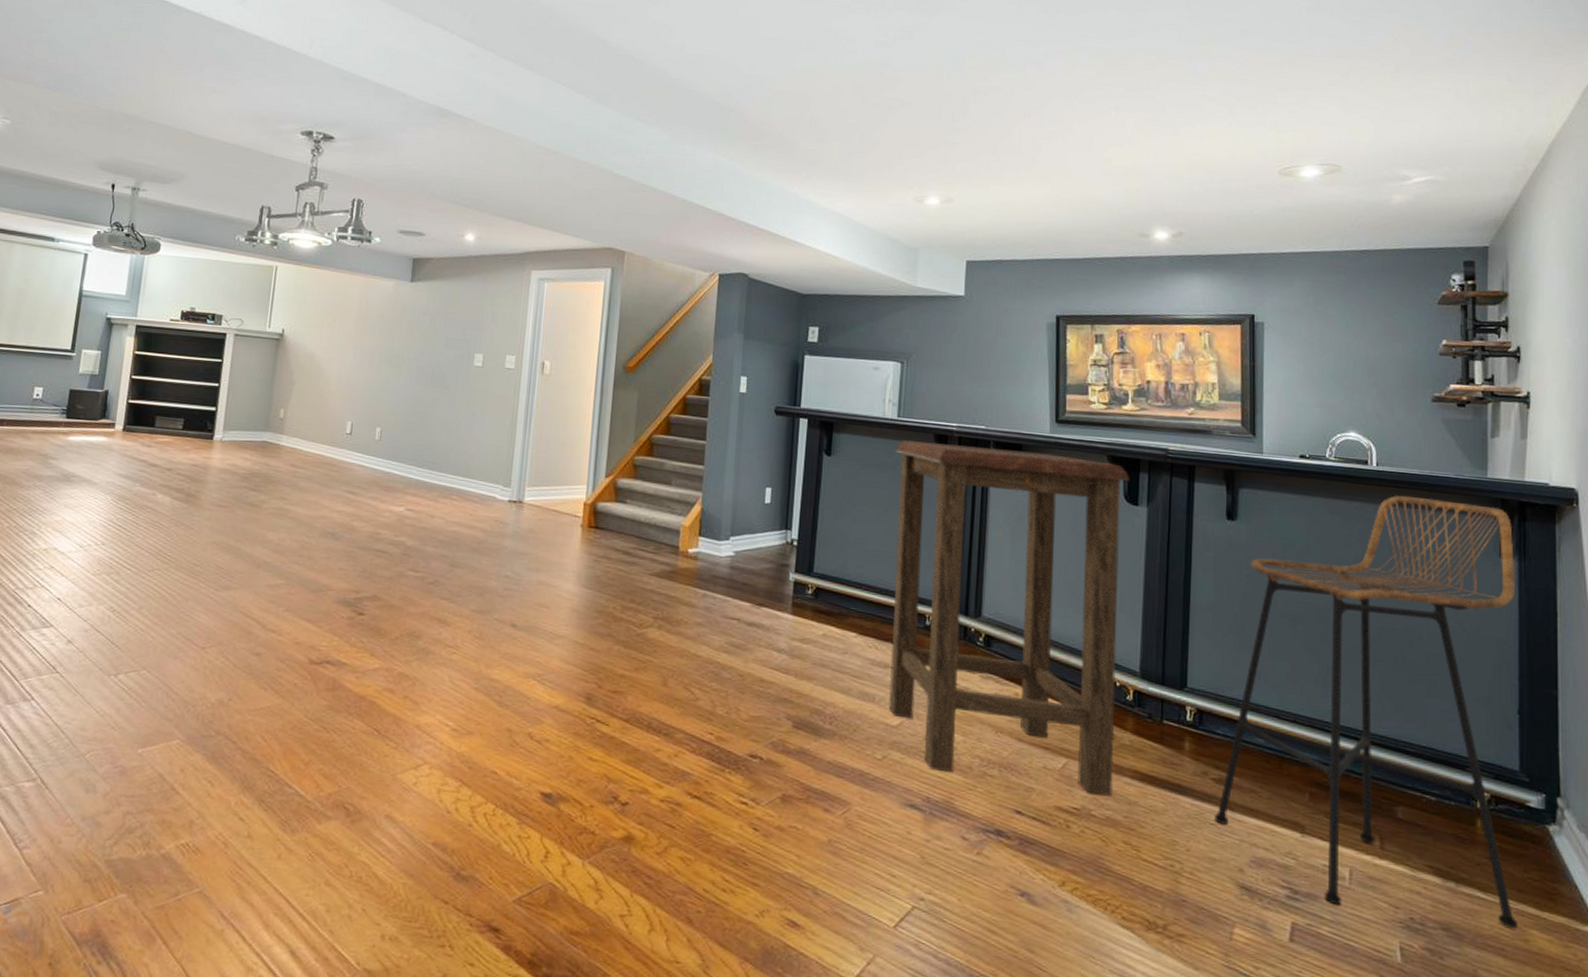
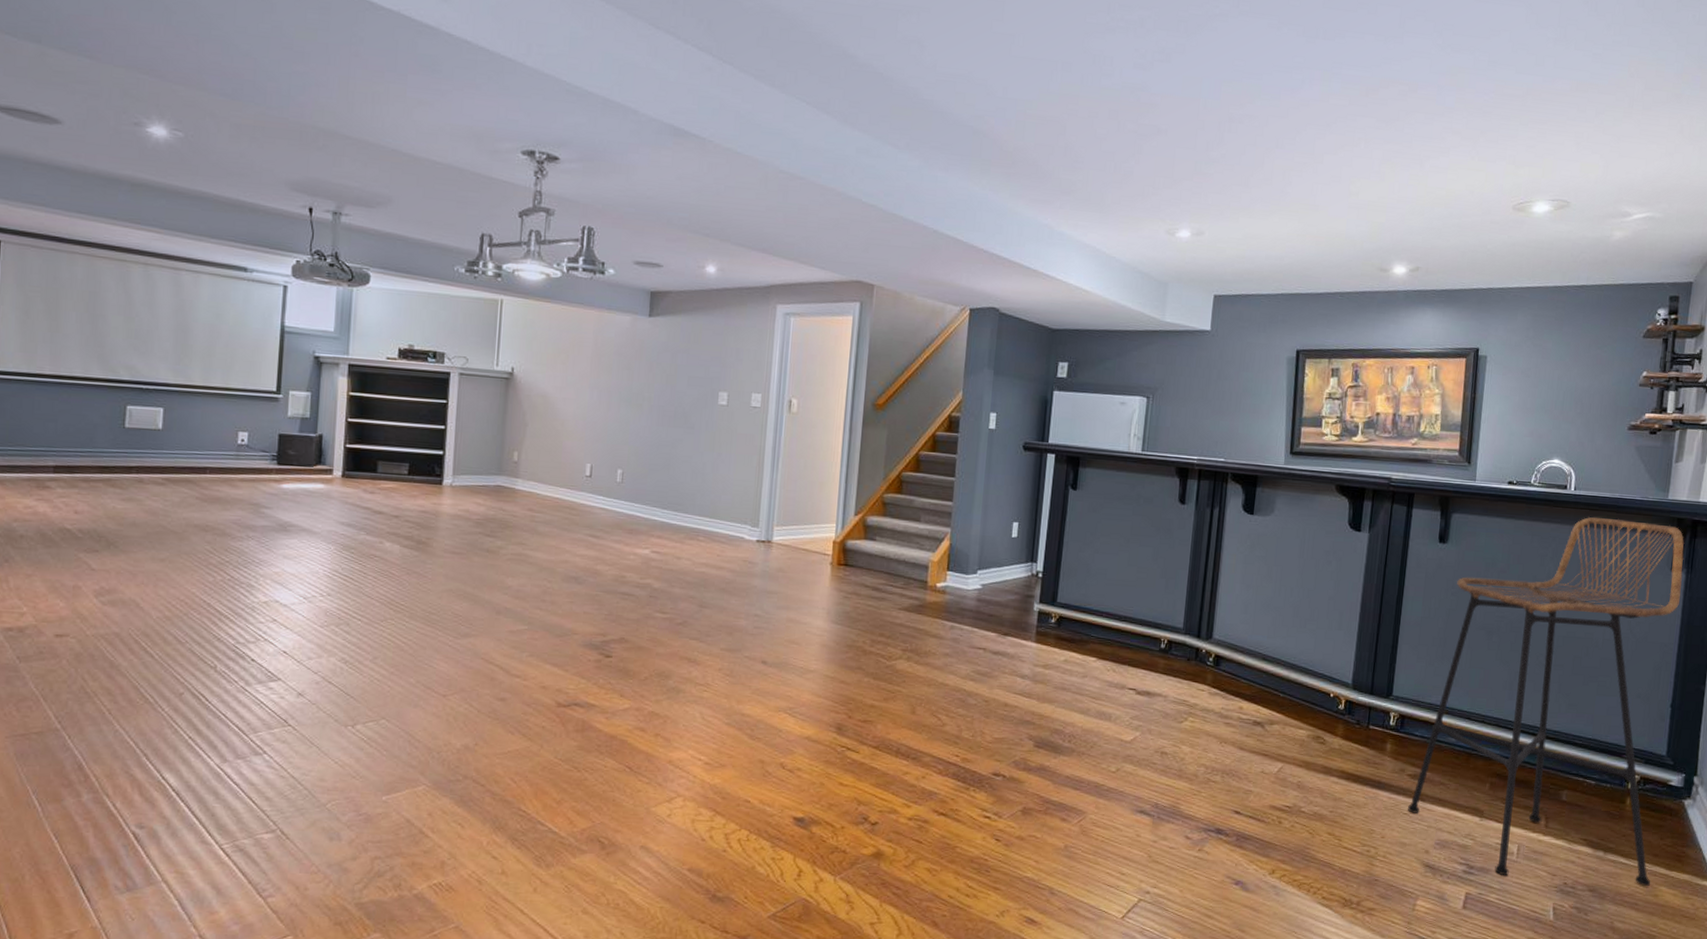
bar stool: present [888,440,1129,796] -> none [1123,473,1354,794]

